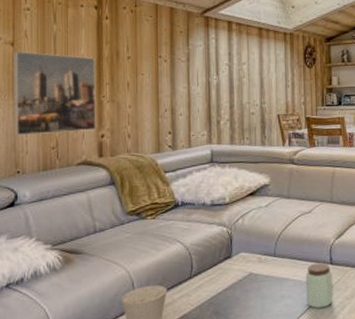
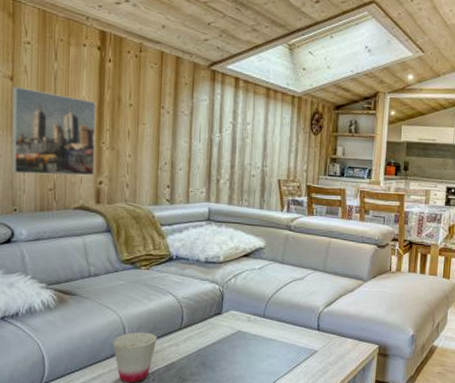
peanut butter: present [305,262,334,309] -> none [291,328,319,370]

